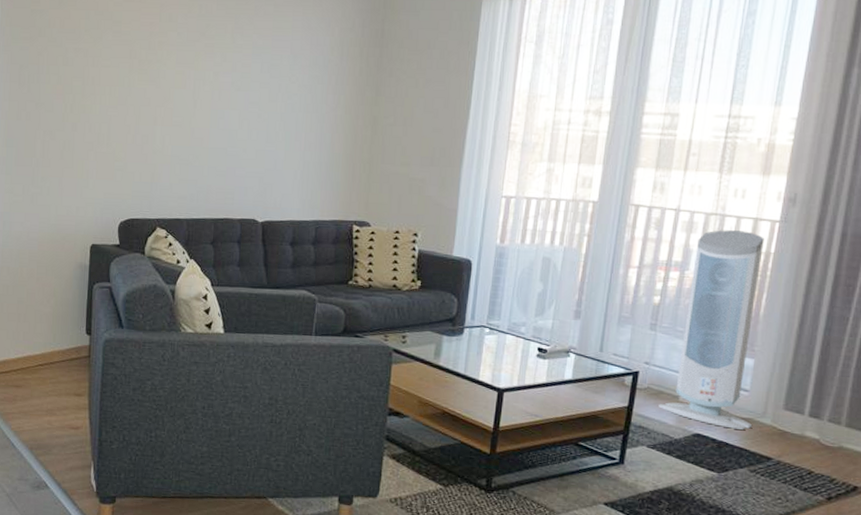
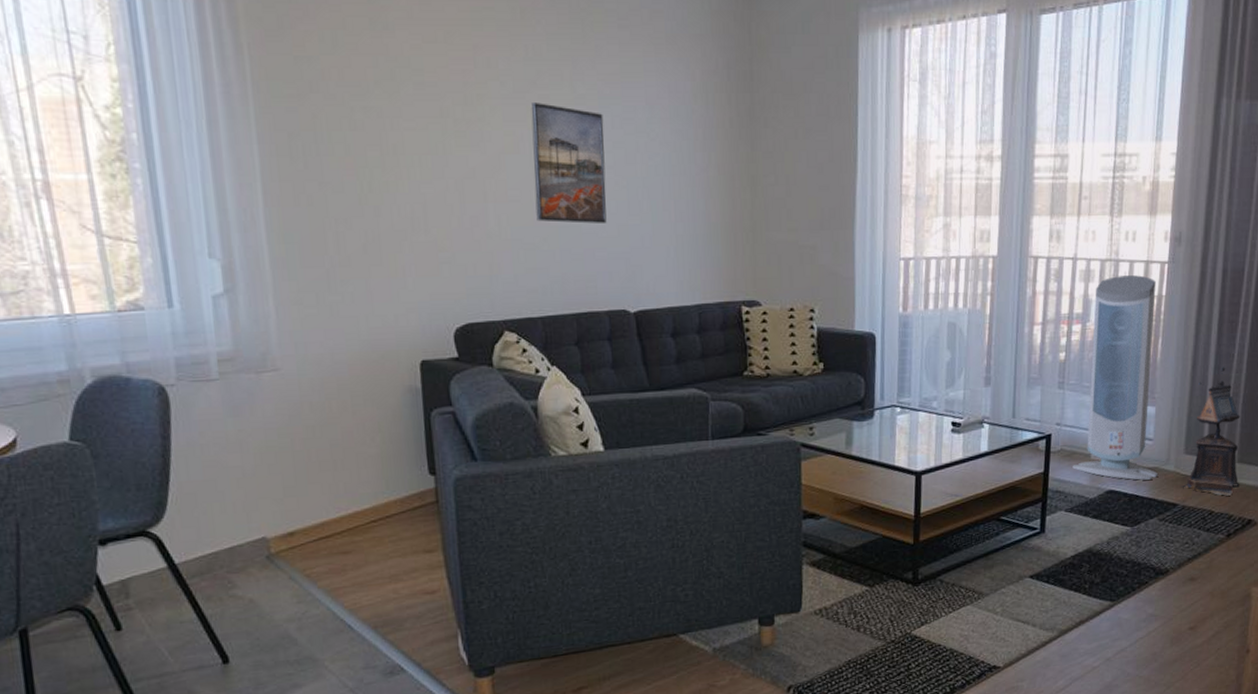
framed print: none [192,49,255,148] -> present [530,103,607,223]
lectern: none [777,329,852,459] -> present [1181,367,1240,496]

